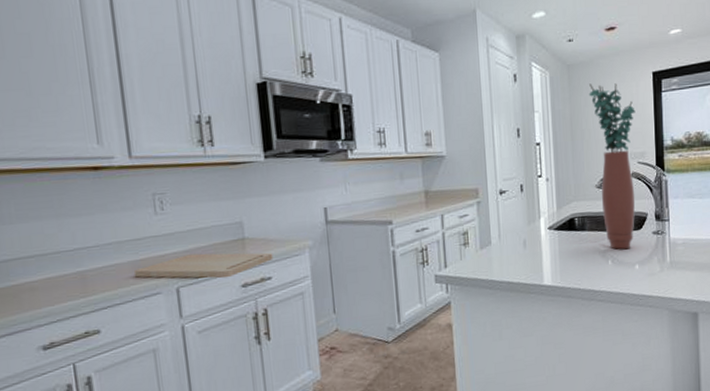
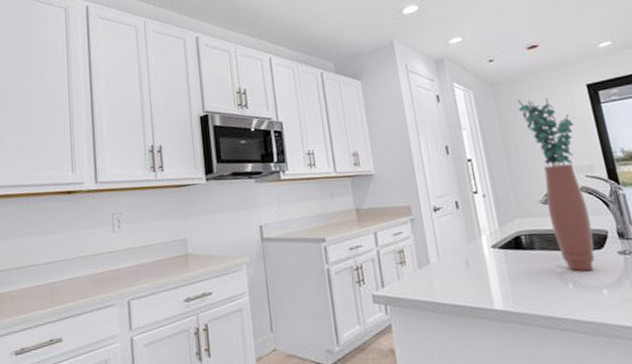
cutting board: present [135,252,273,279] -> none [94,268,214,293]

